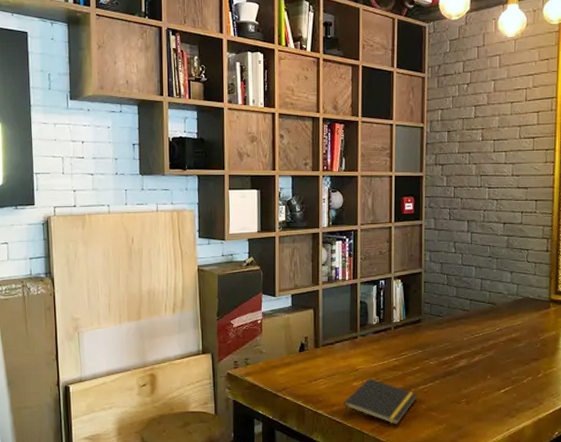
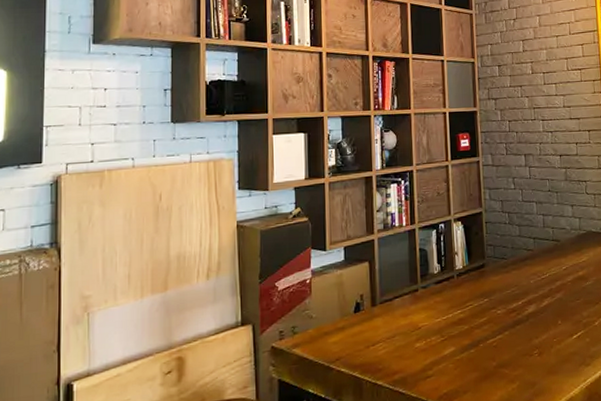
notepad: present [343,378,417,425] -> none [406,336,486,389]

